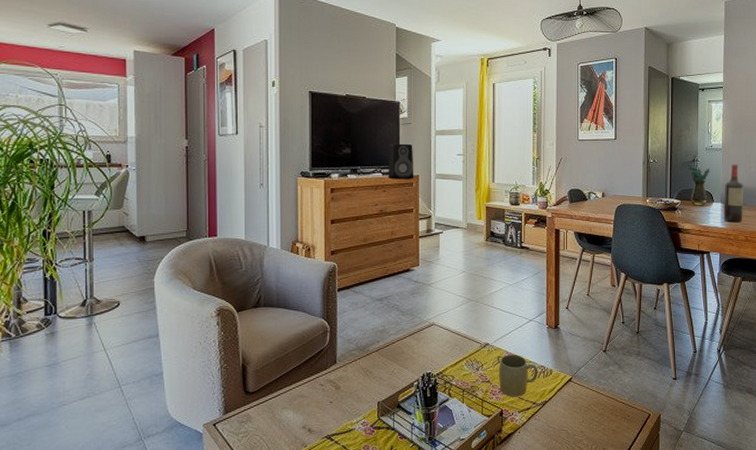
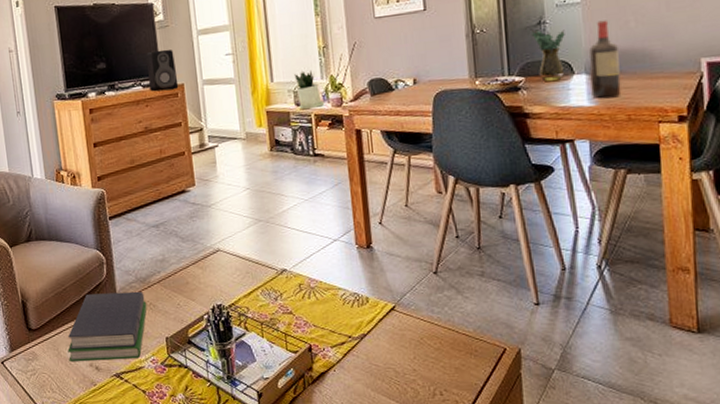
book: none [283,358,364,424] -> present [68,291,147,361]
mug: present [498,354,538,397] -> none [301,280,352,330]
planter: none [512,176,534,209] -> present [294,69,325,110]

